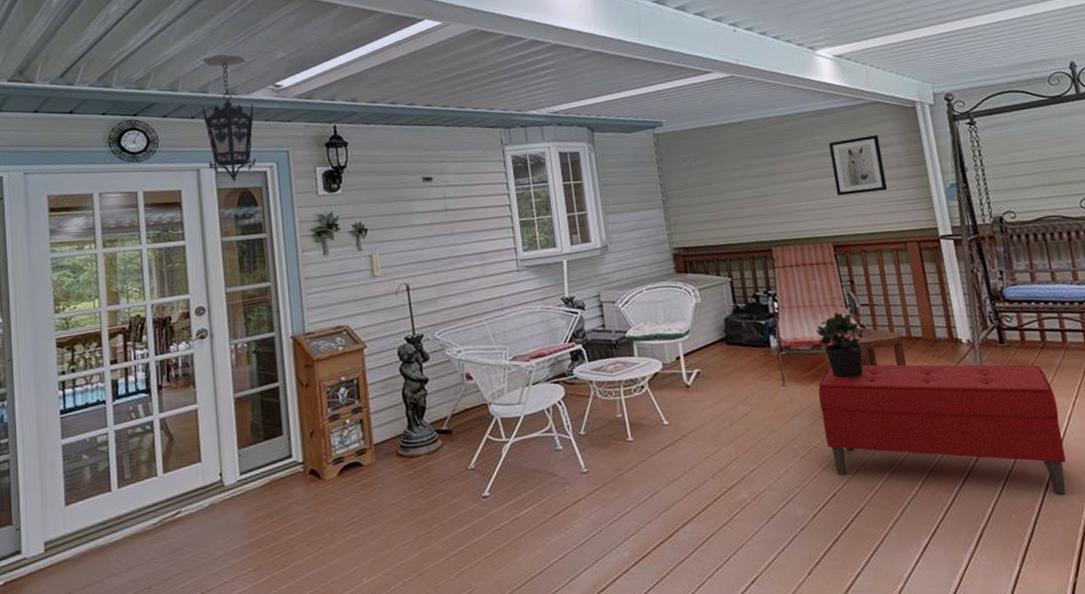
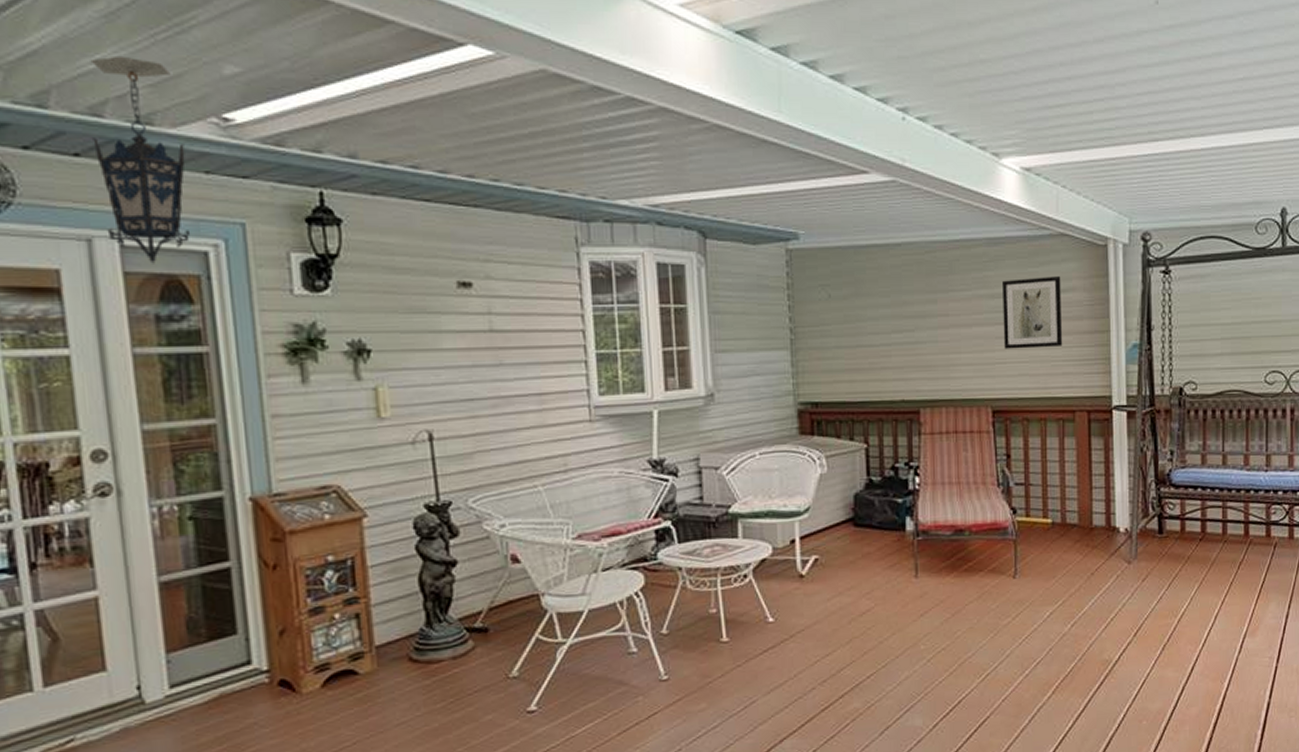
potted plant: present [816,312,865,379] -> none [961,491,1015,571]
bench: present [818,364,1066,494] -> none [954,554,1206,698]
stool: present [831,327,907,367] -> none [977,511,1057,558]

